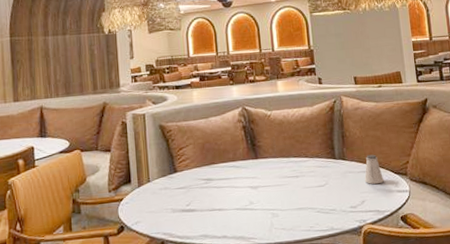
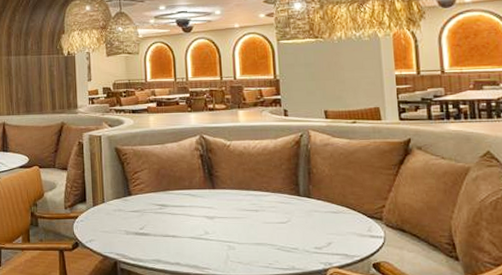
saltshaker: present [365,154,384,185] -> none [332,194,354,227]

